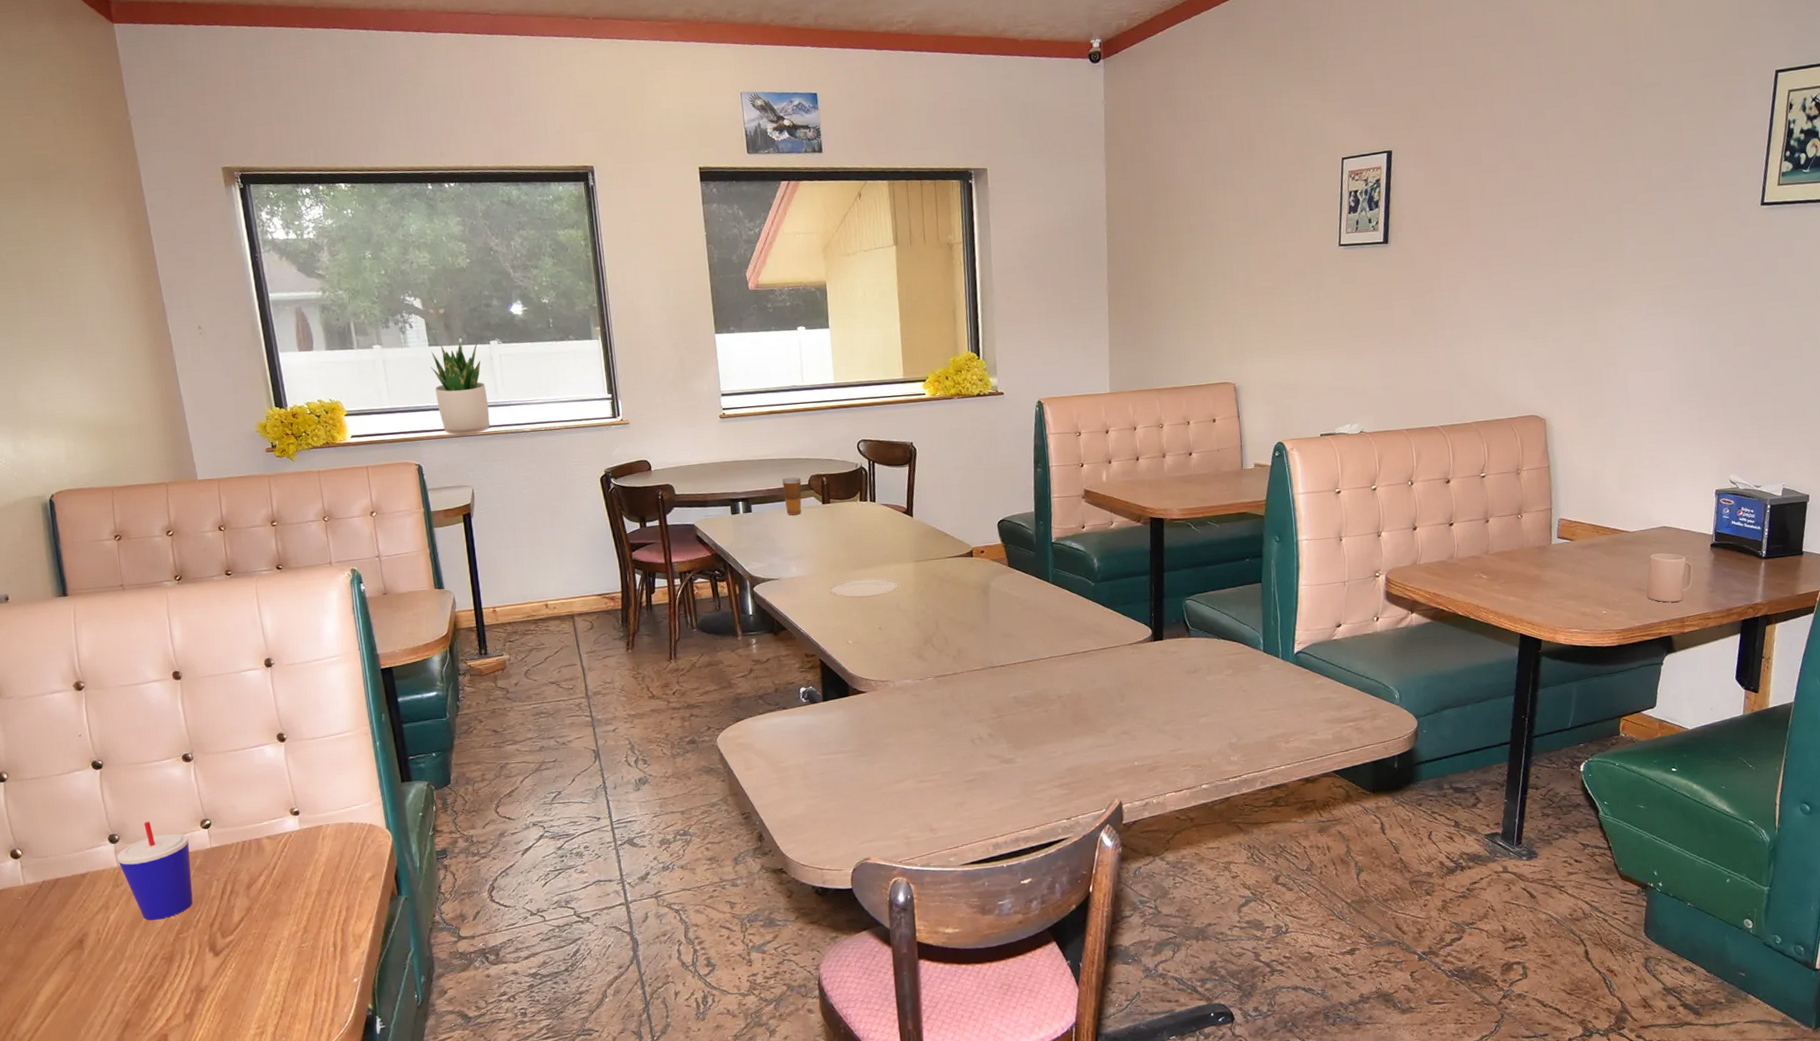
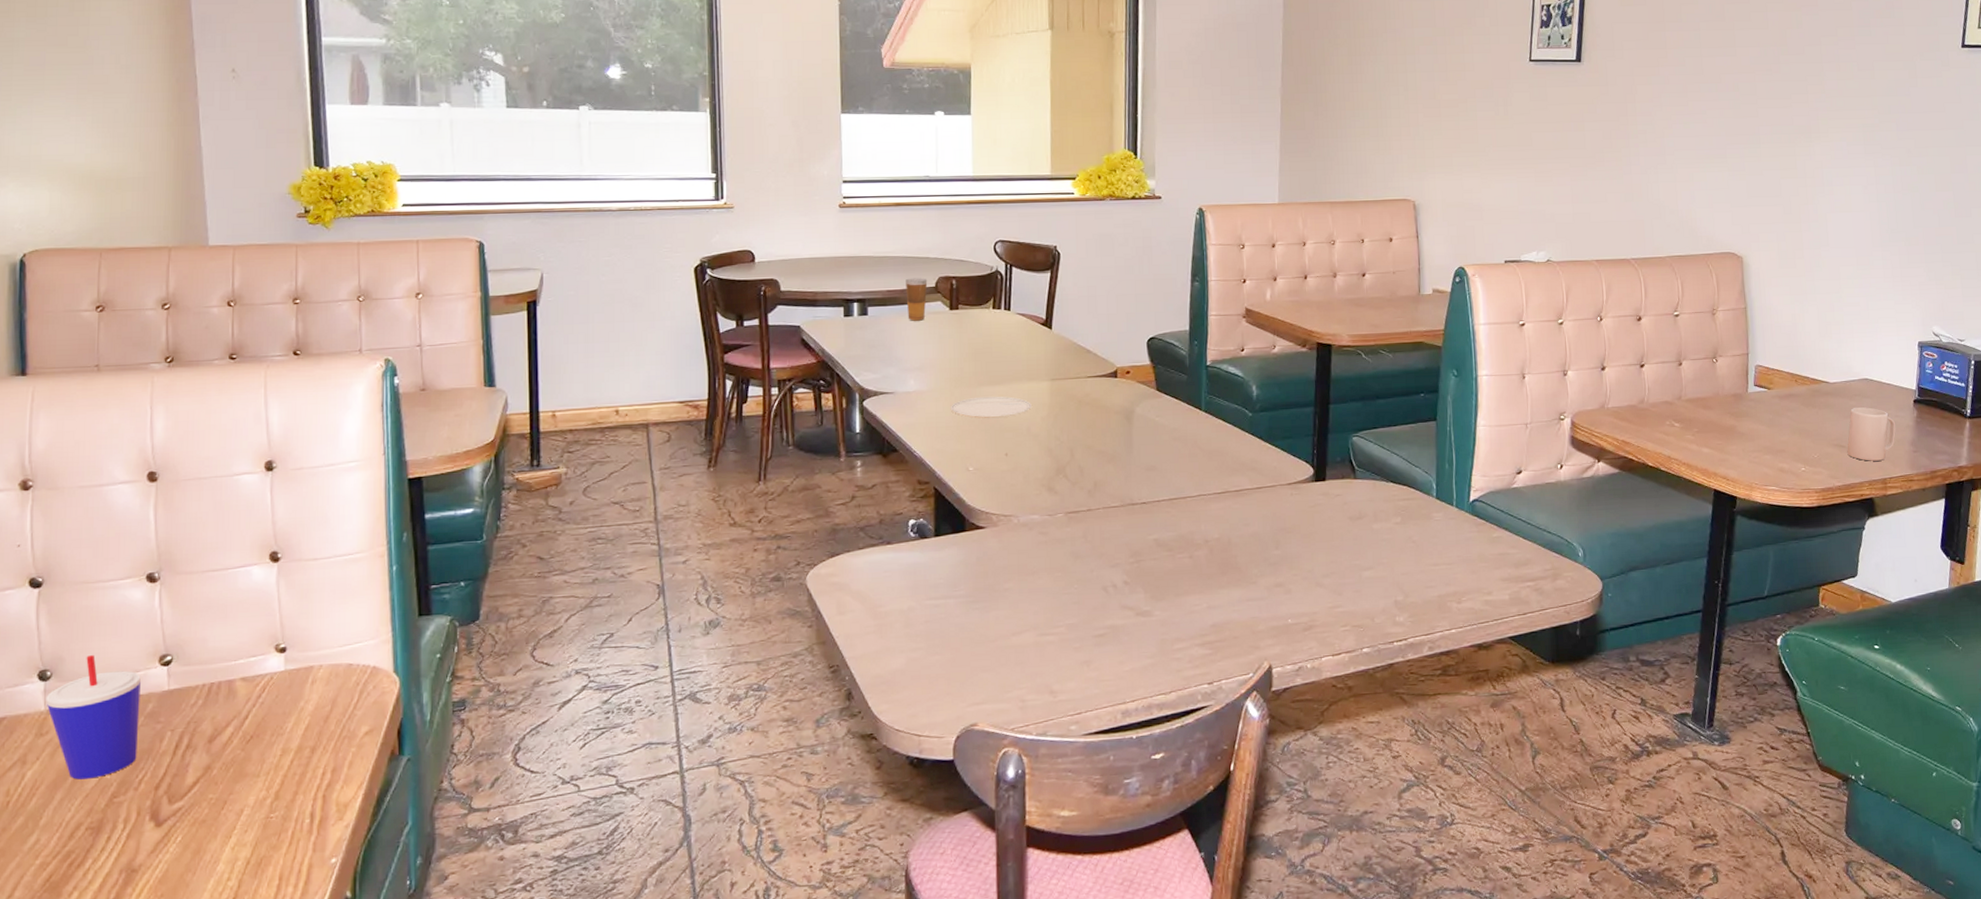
planter: present [430,339,491,435] -> none [506,103,570,210]

